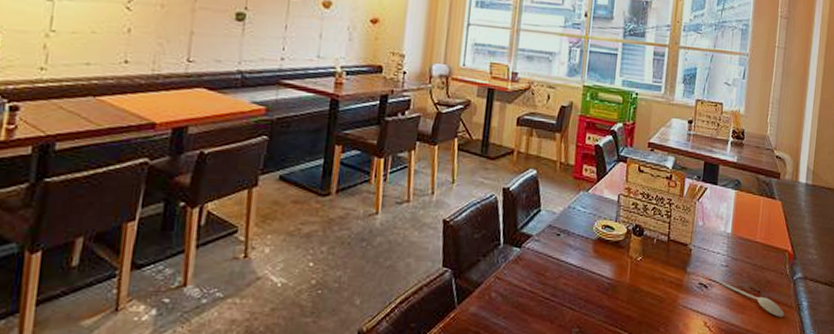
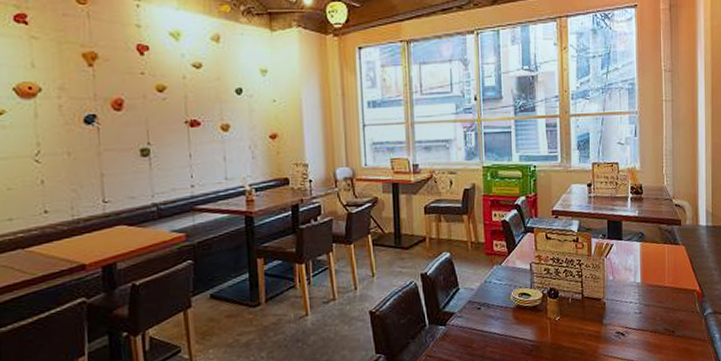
spoon: present [716,279,785,317] -> none [632,326,699,352]

